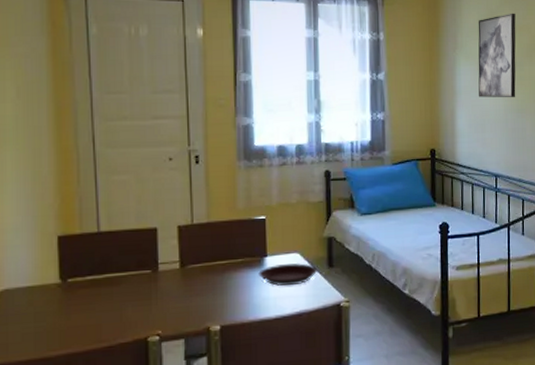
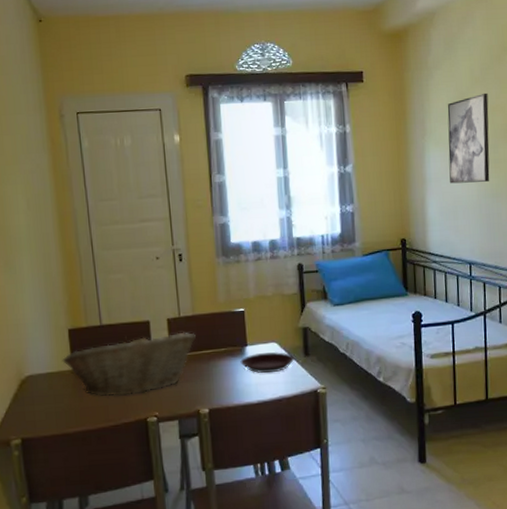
fruit basket: none [47,240,210,314] -> present [62,332,196,397]

